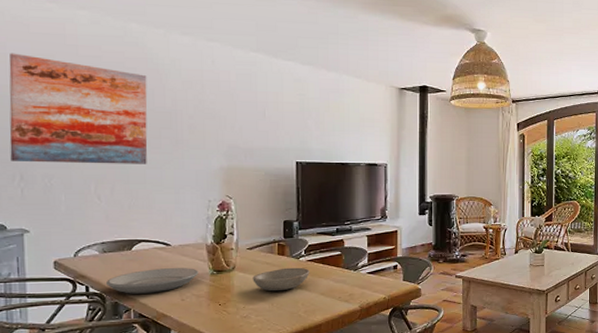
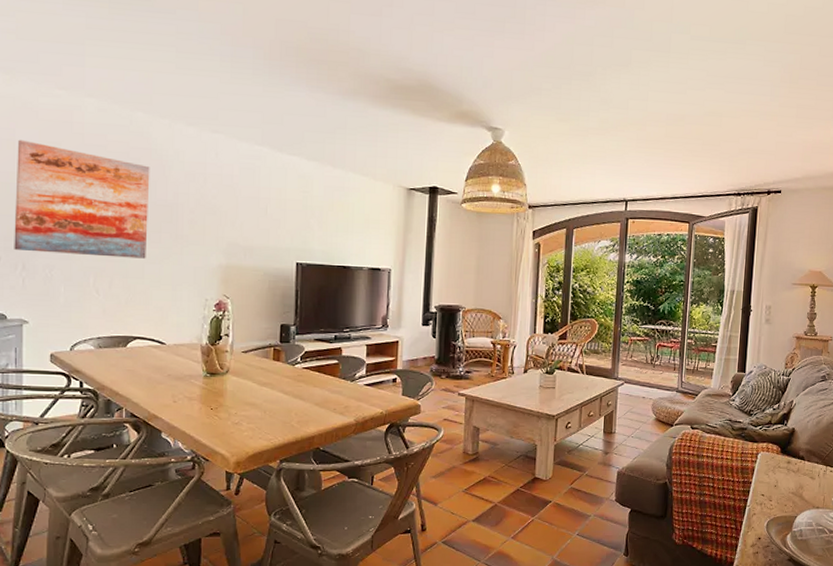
plate: present [105,268,198,294] -> none [99,367,192,393]
bowl: present [253,267,310,292] -> none [246,374,305,399]

